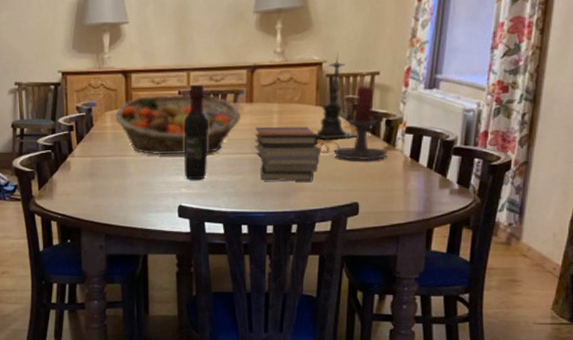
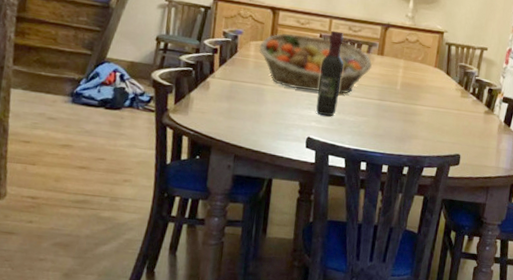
book stack: present [255,126,321,182] -> none [380,77,436,131]
candle holder: present [315,53,357,140] -> none [432,27,465,99]
candle holder: present [319,86,388,161] -> none [433,57,487,121]

